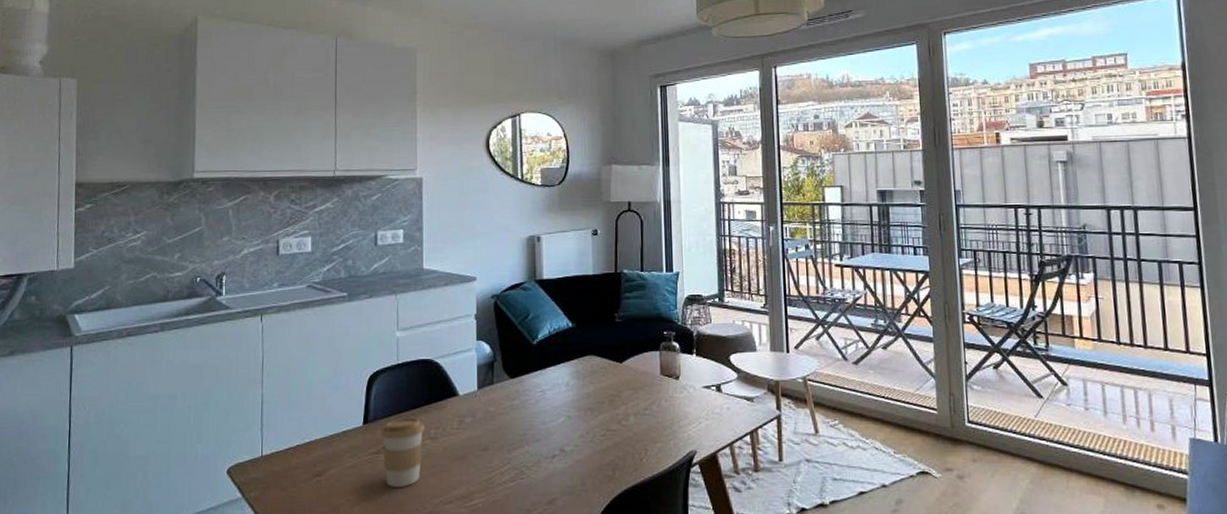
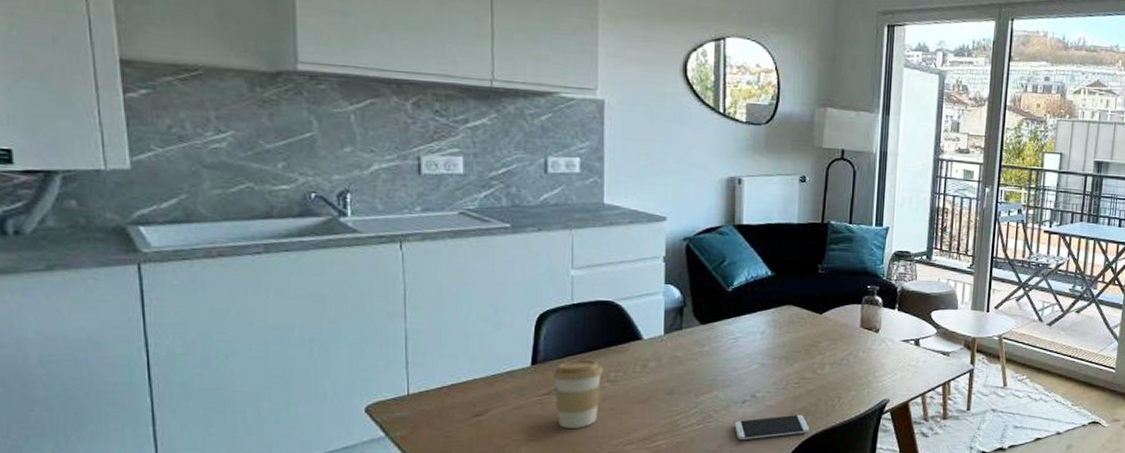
smartphone: none [546,469,618,498] -> present [734,414,809,441]

